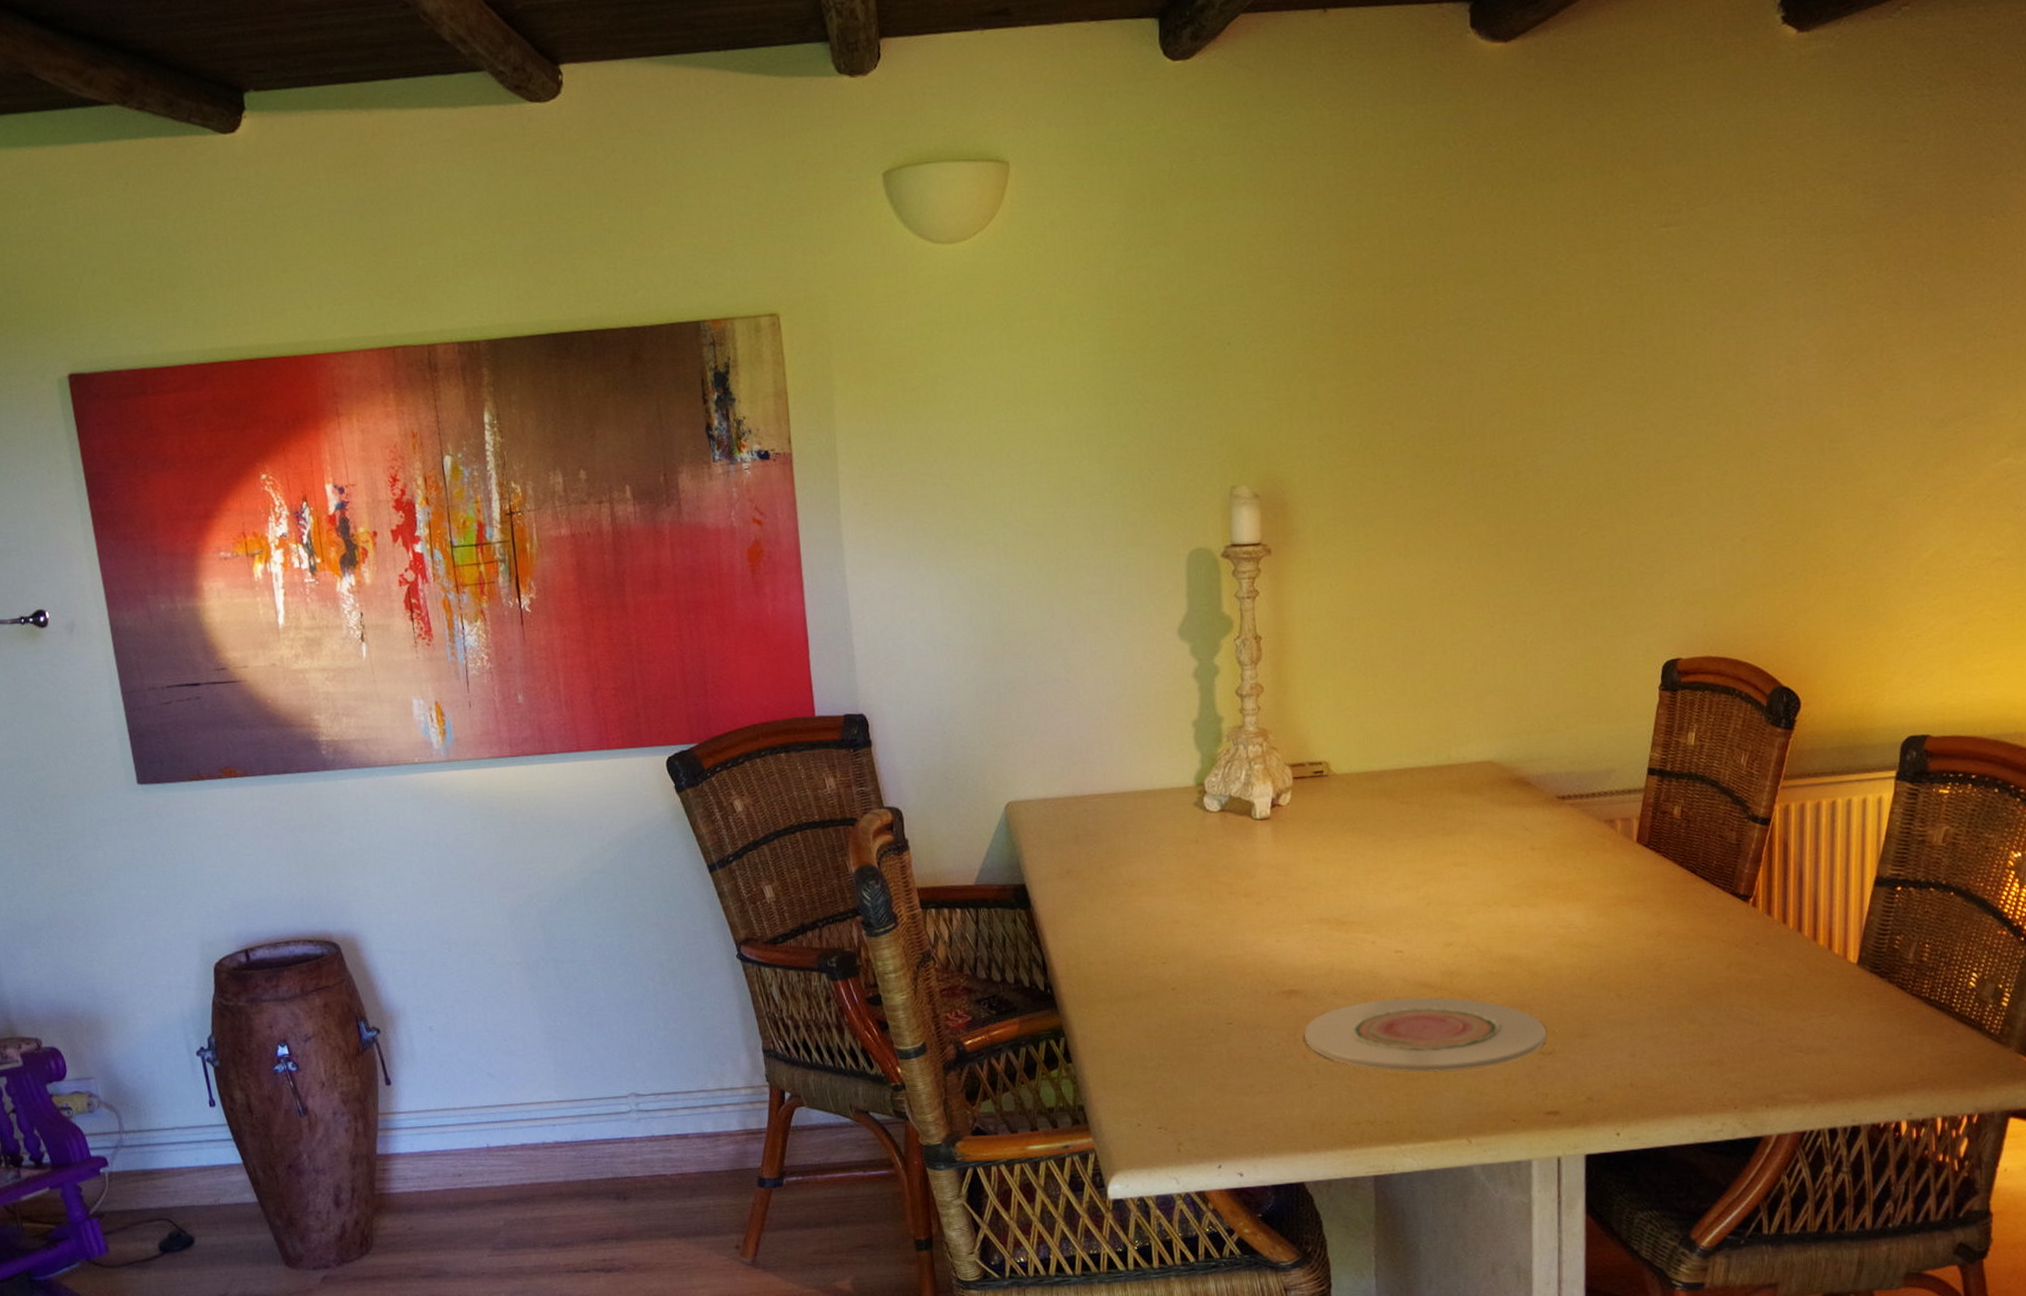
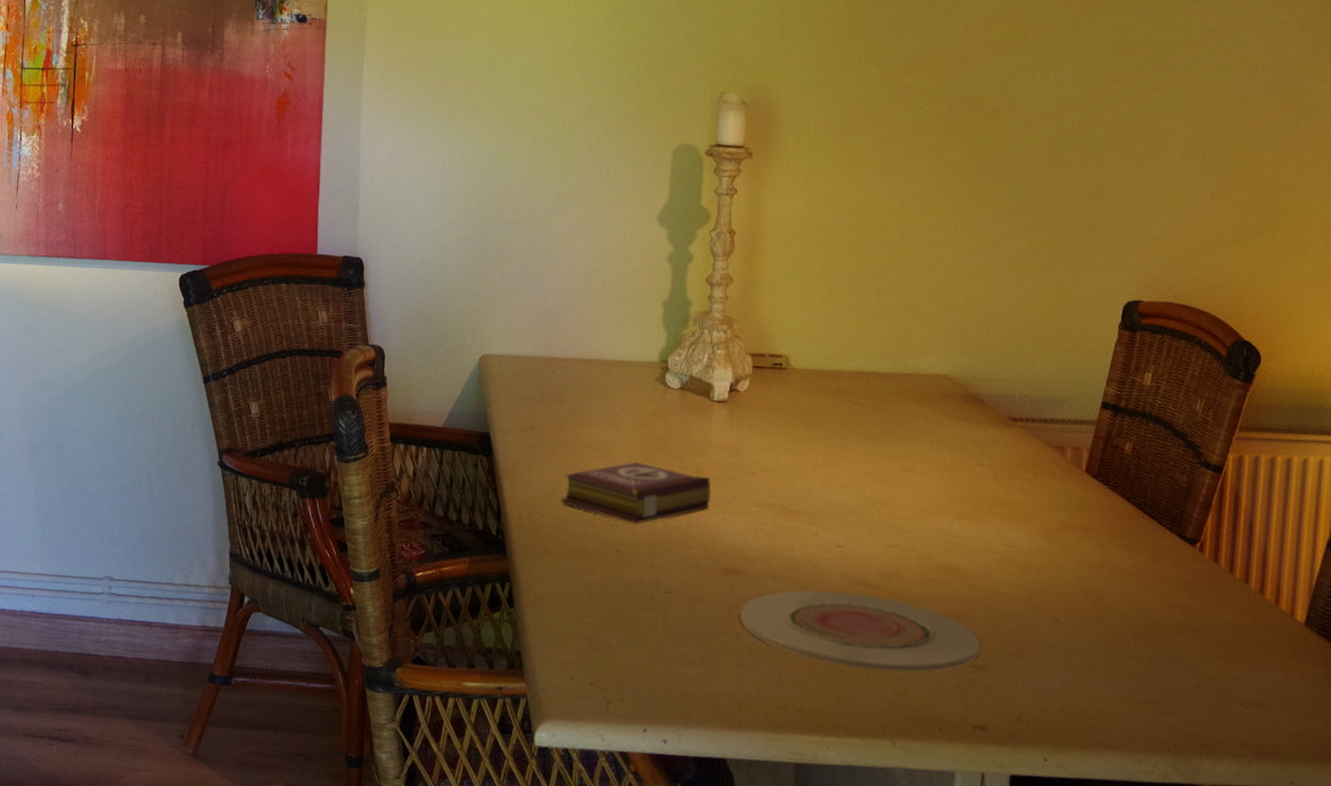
book: none [1107,893,1263,958] -> present [562,461,711,524]

